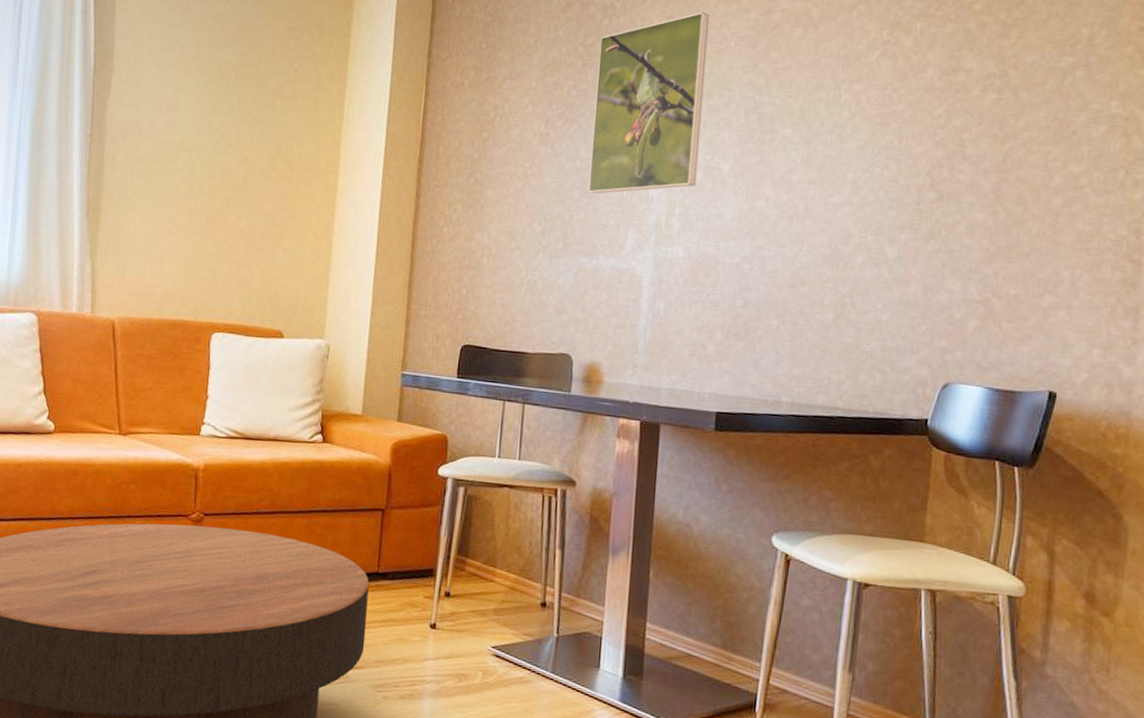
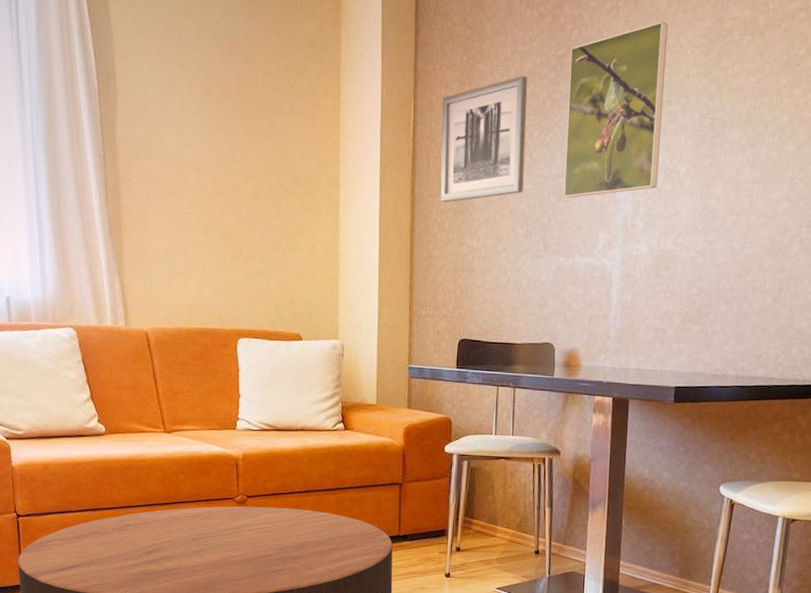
wall art: none [448,64,551,195] -> present [440,76,528,203]

